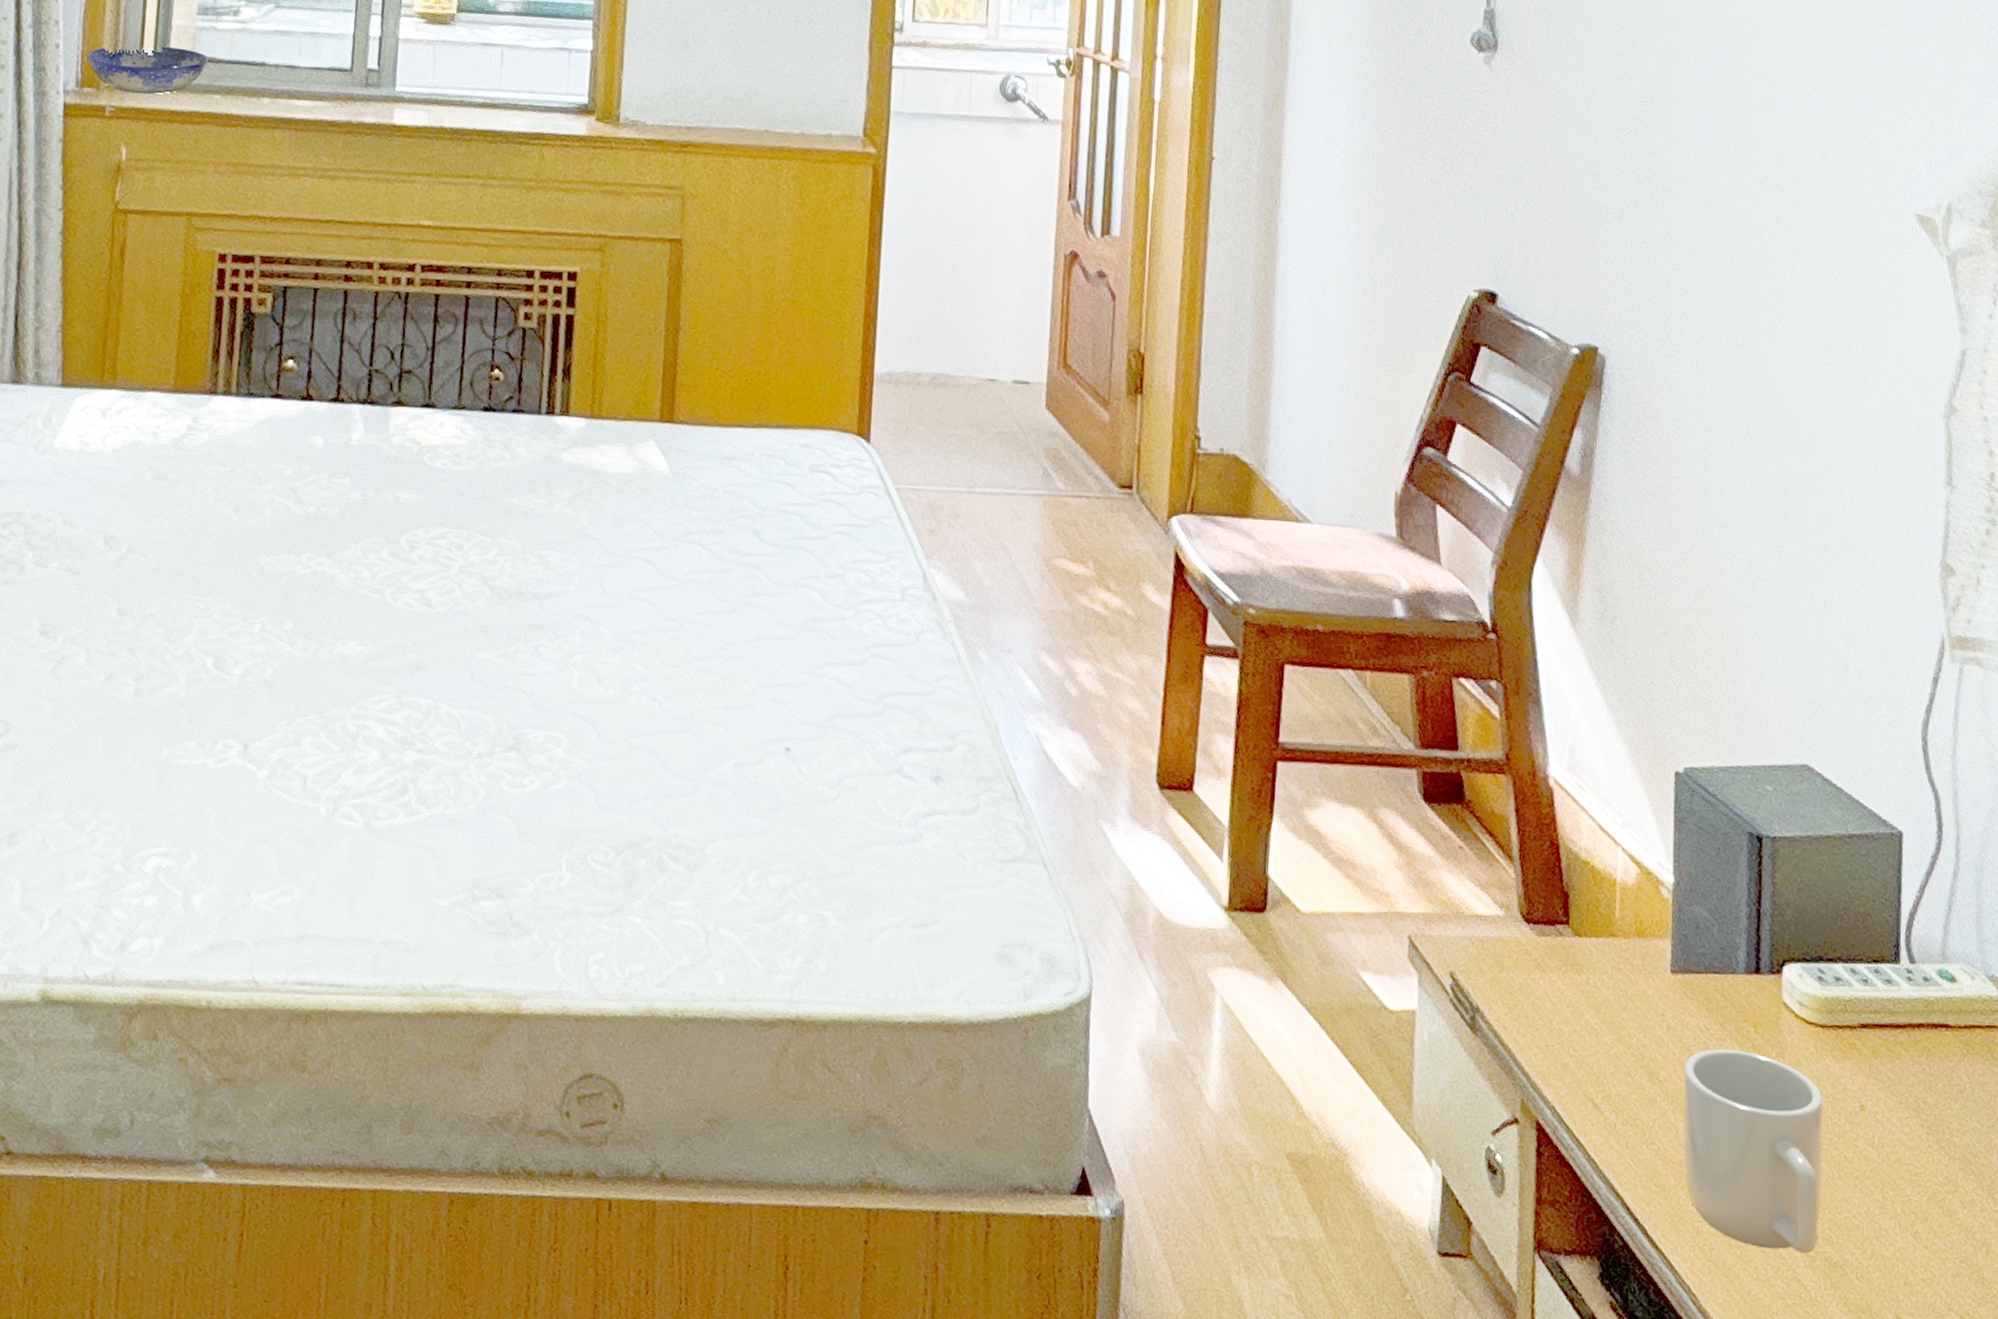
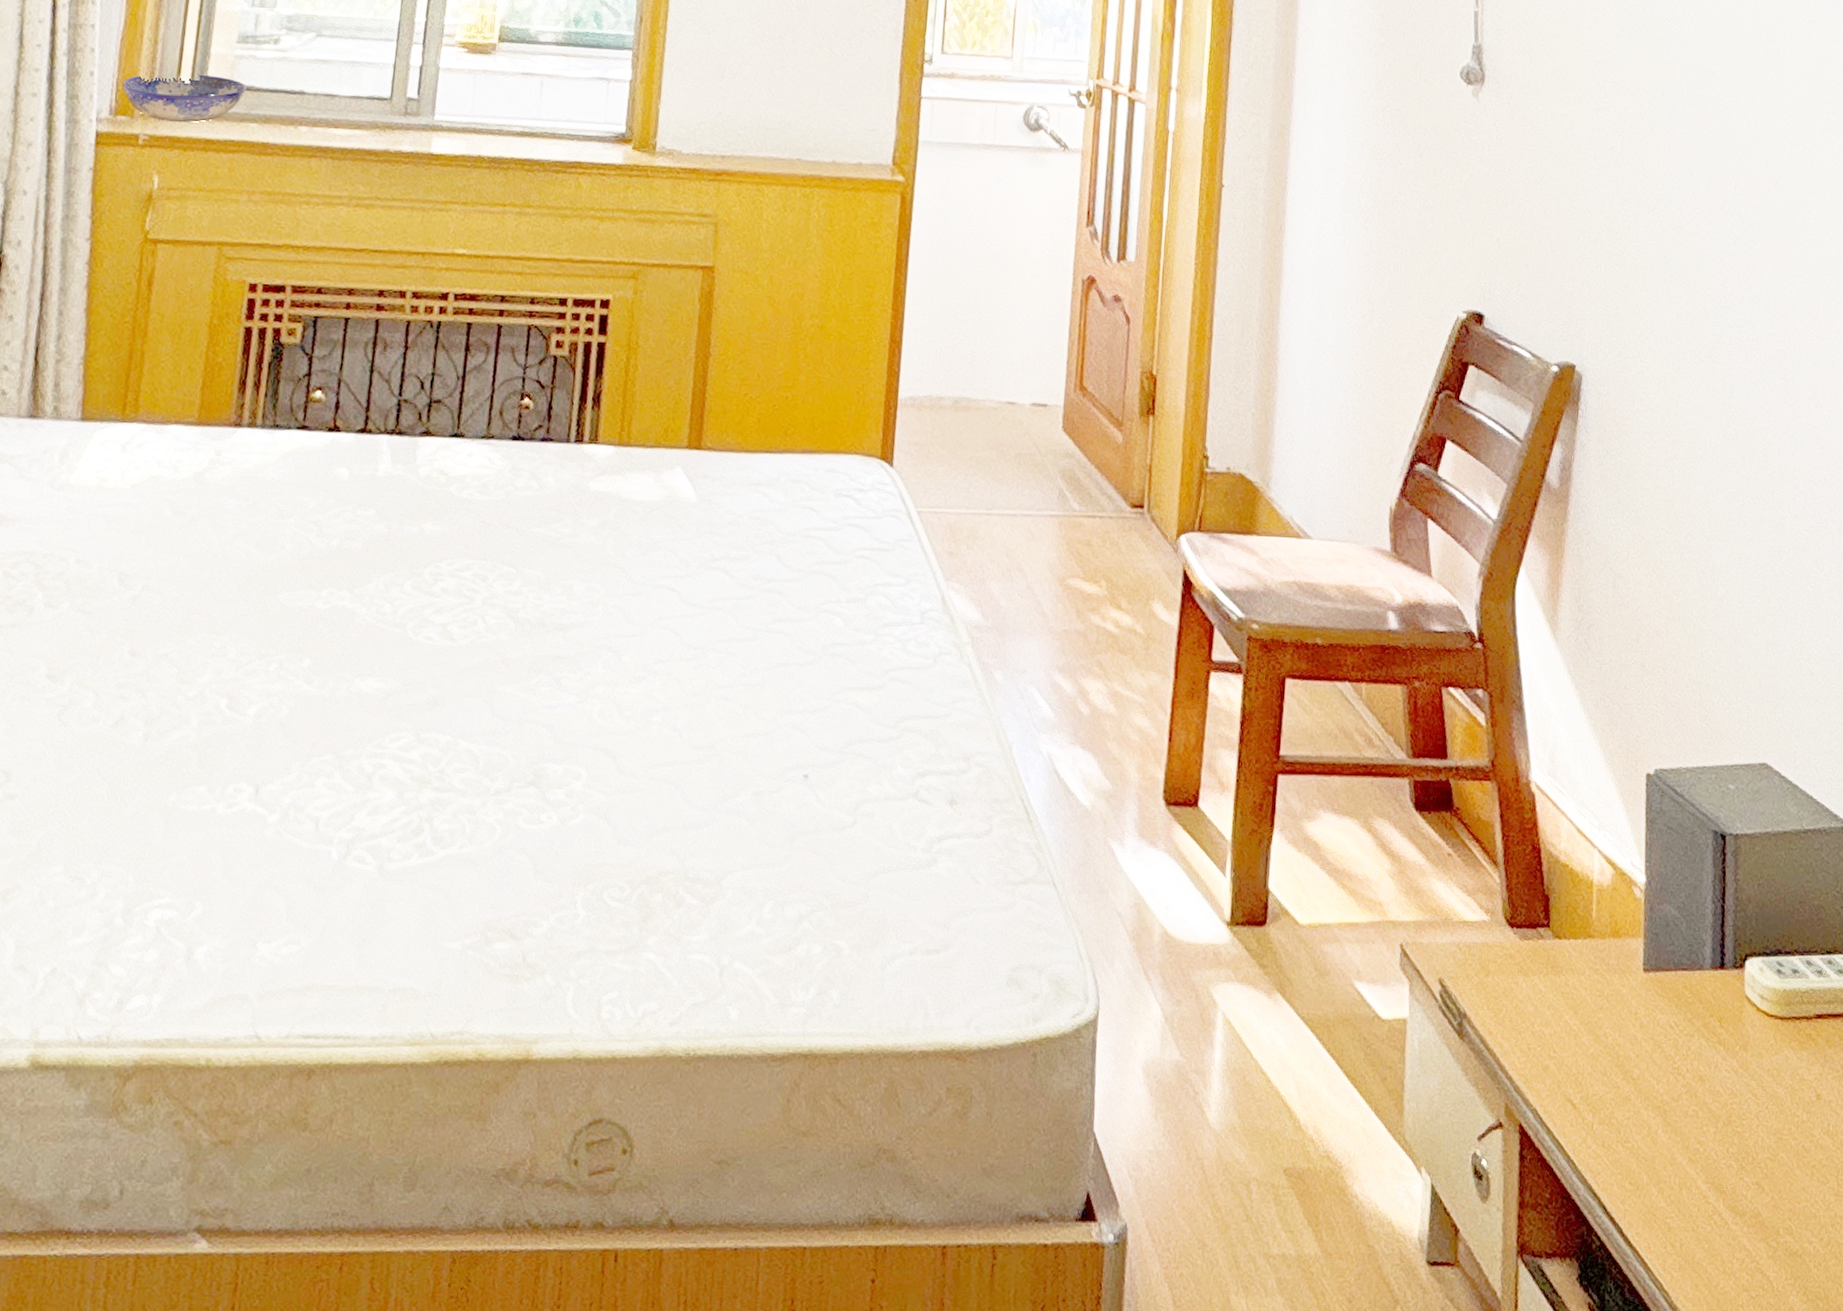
mug: present [1683,1048,1823,1254] -> none [1655,1044,1783,1245]

